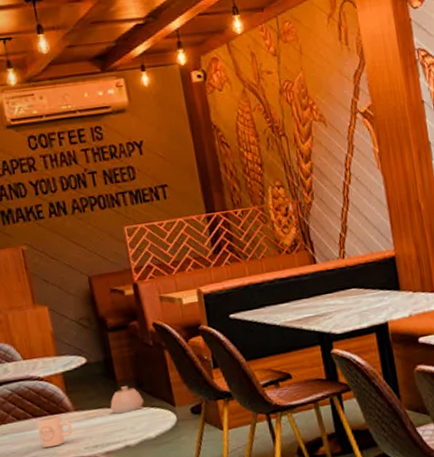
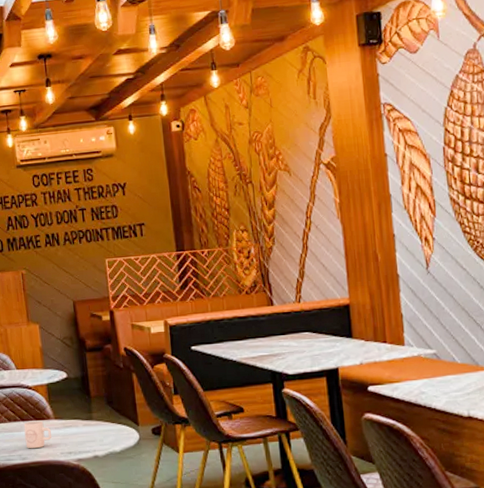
sugar bowl: present [110,386,144,414] -> none [84,402,112,426]

